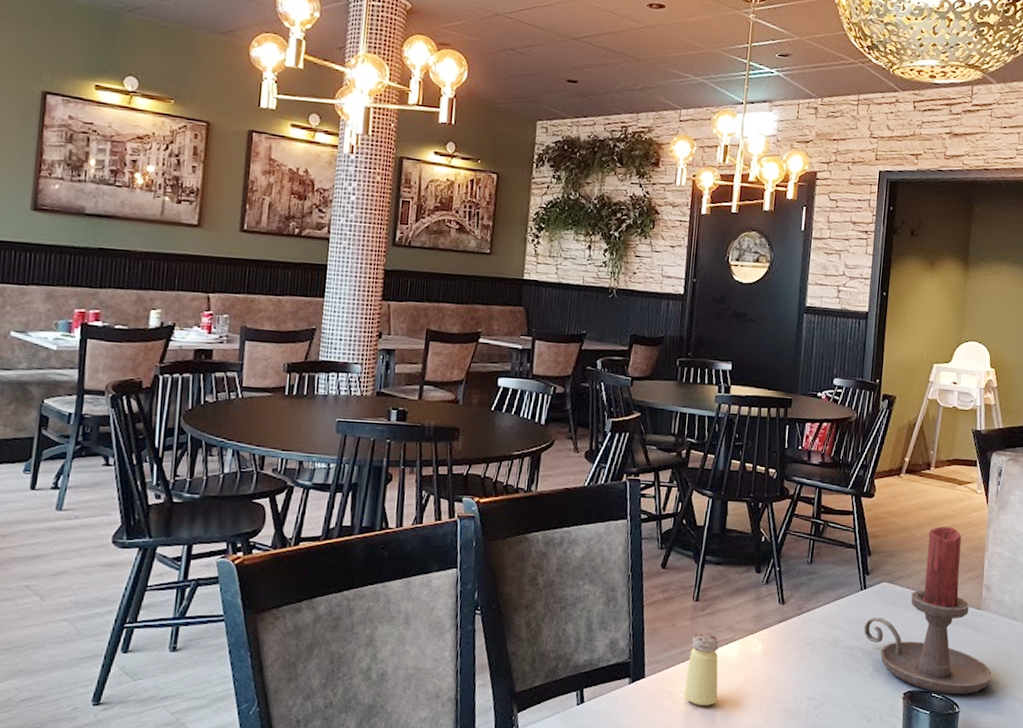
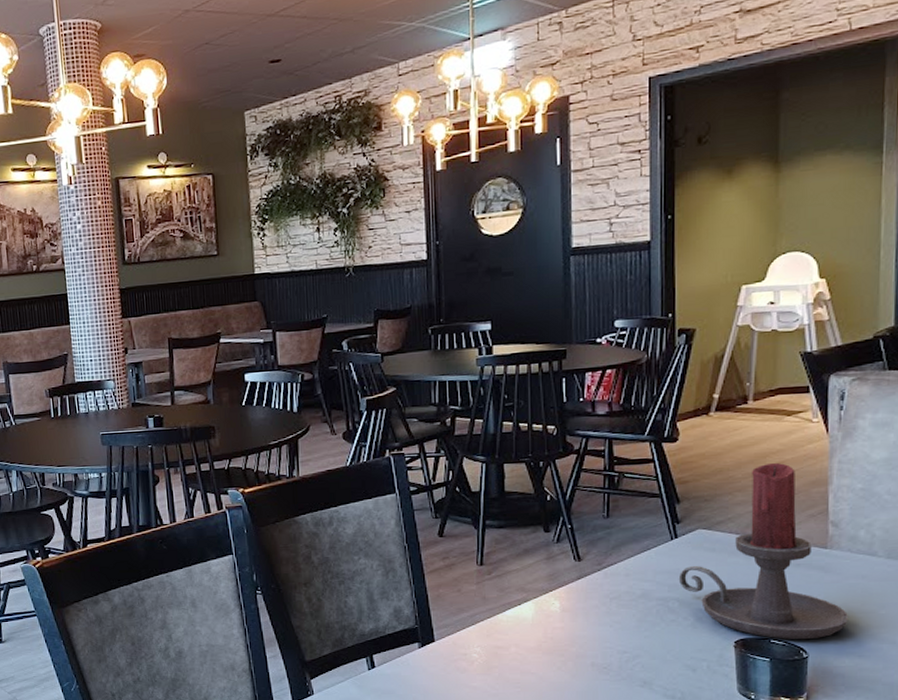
saltshaker: present [684,632,719,706] -> none [478,595,516,665]

